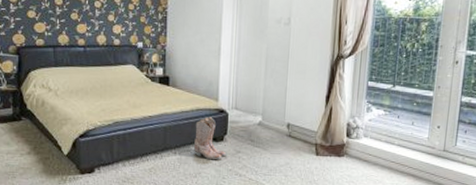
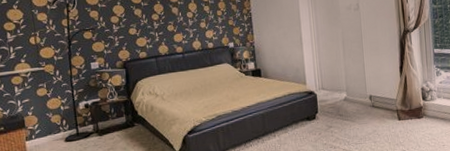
boots: present [194,117,227,160] -> none [289,99,320,138]

